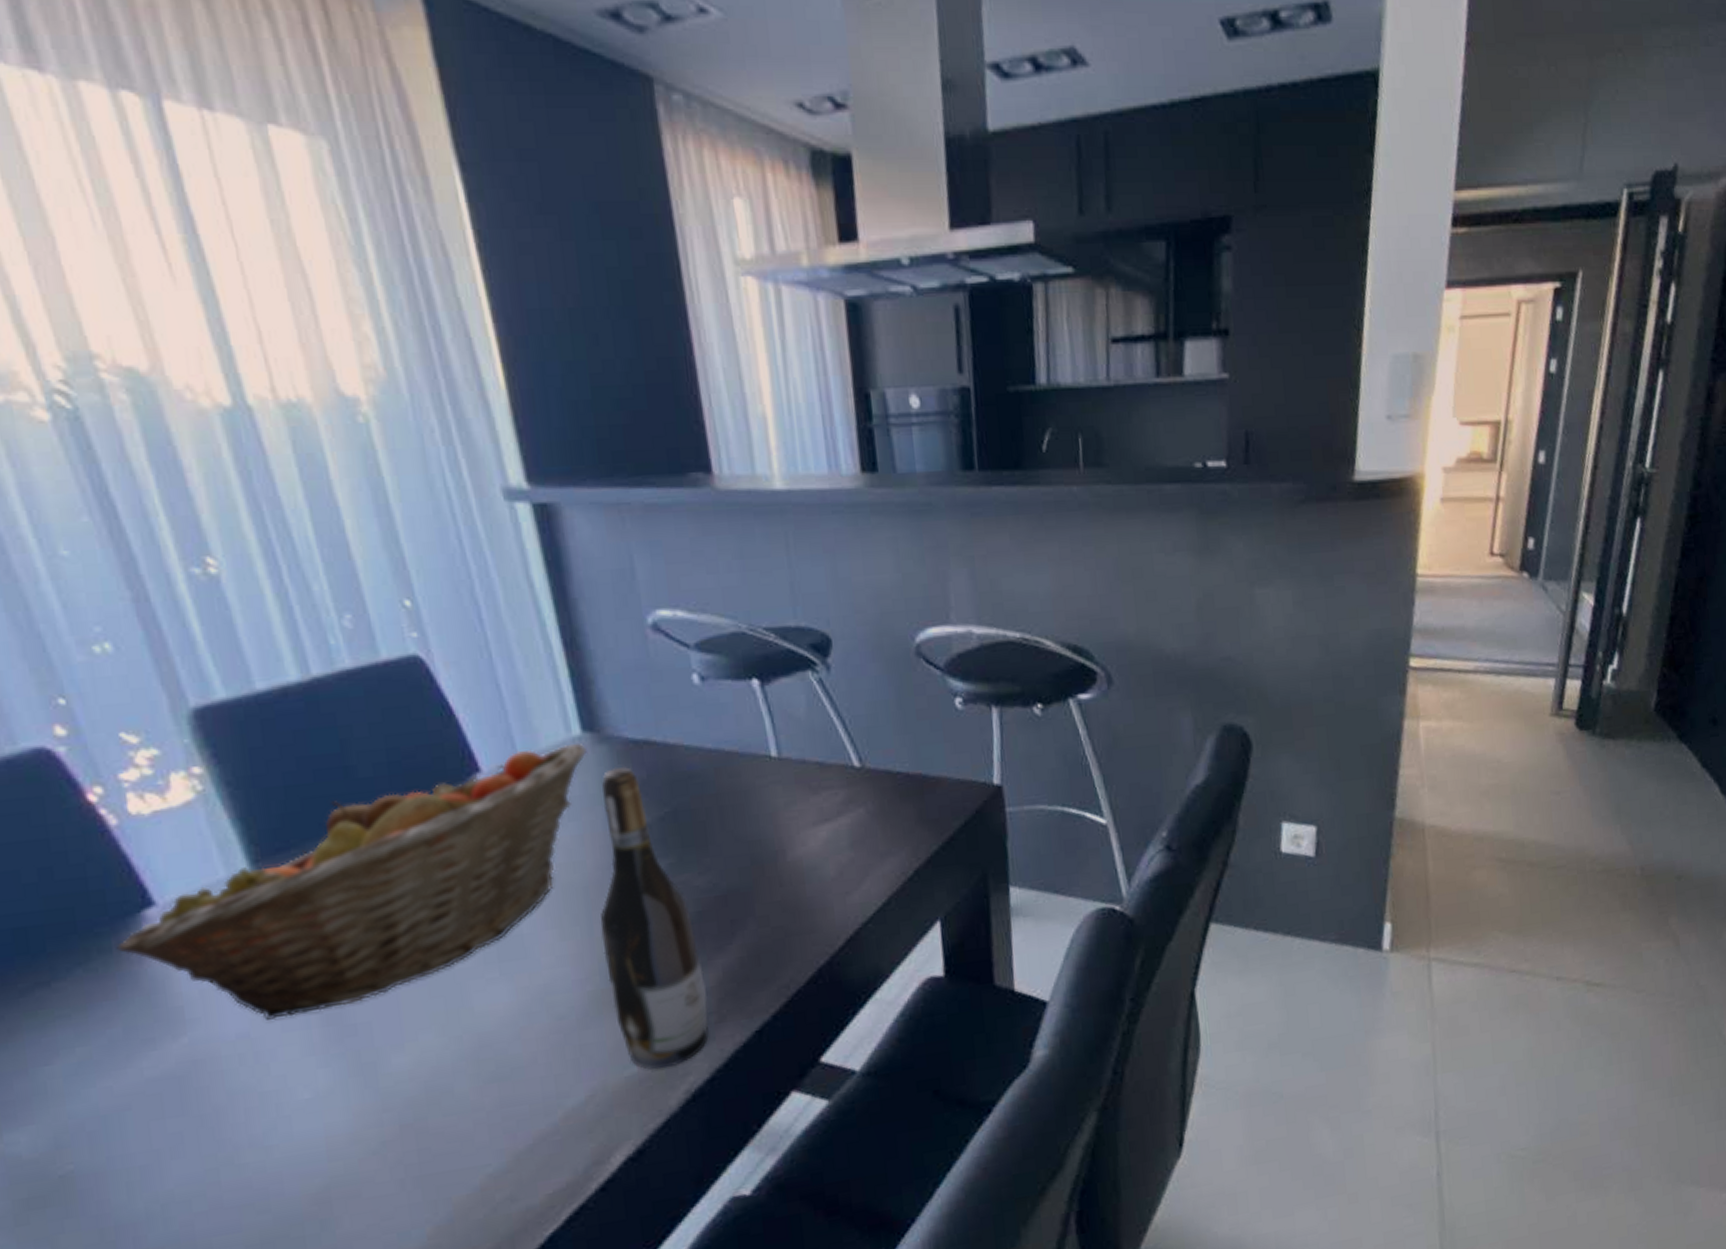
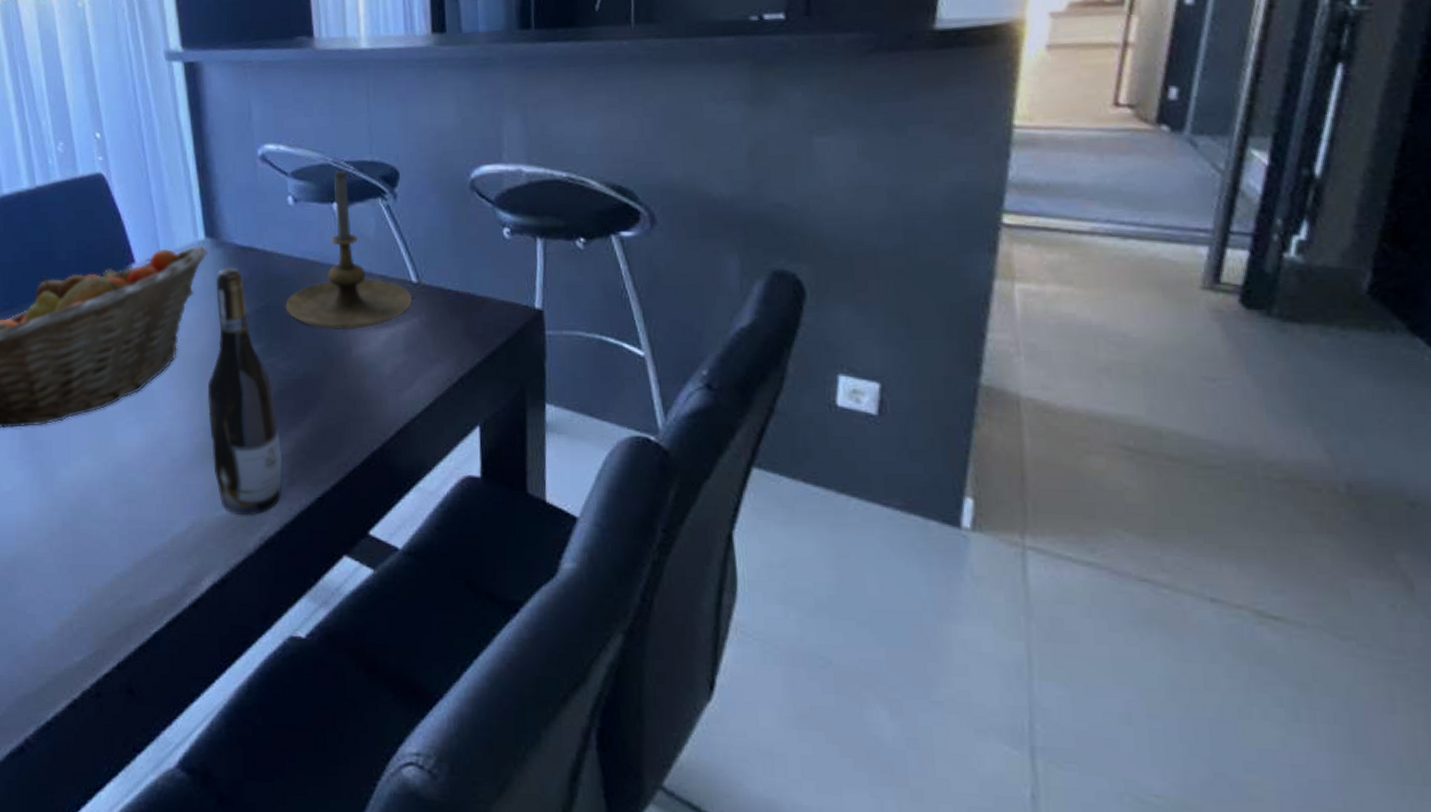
candle holder: none [698,638,856,832] -> present [285,169,412,330]

